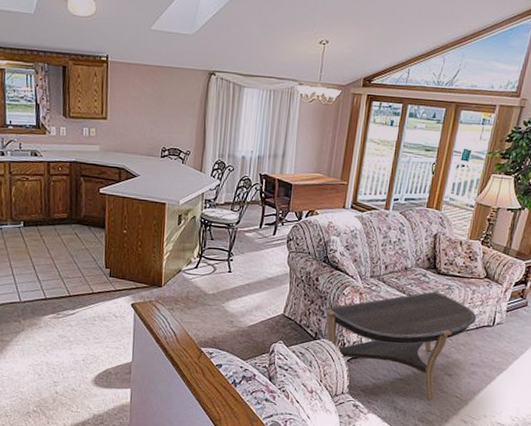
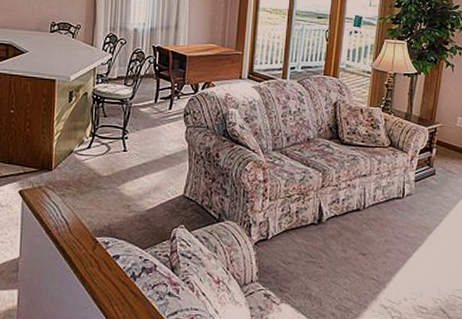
coffee table: present [324,291,477,401] -> none [227,163,385,285]

